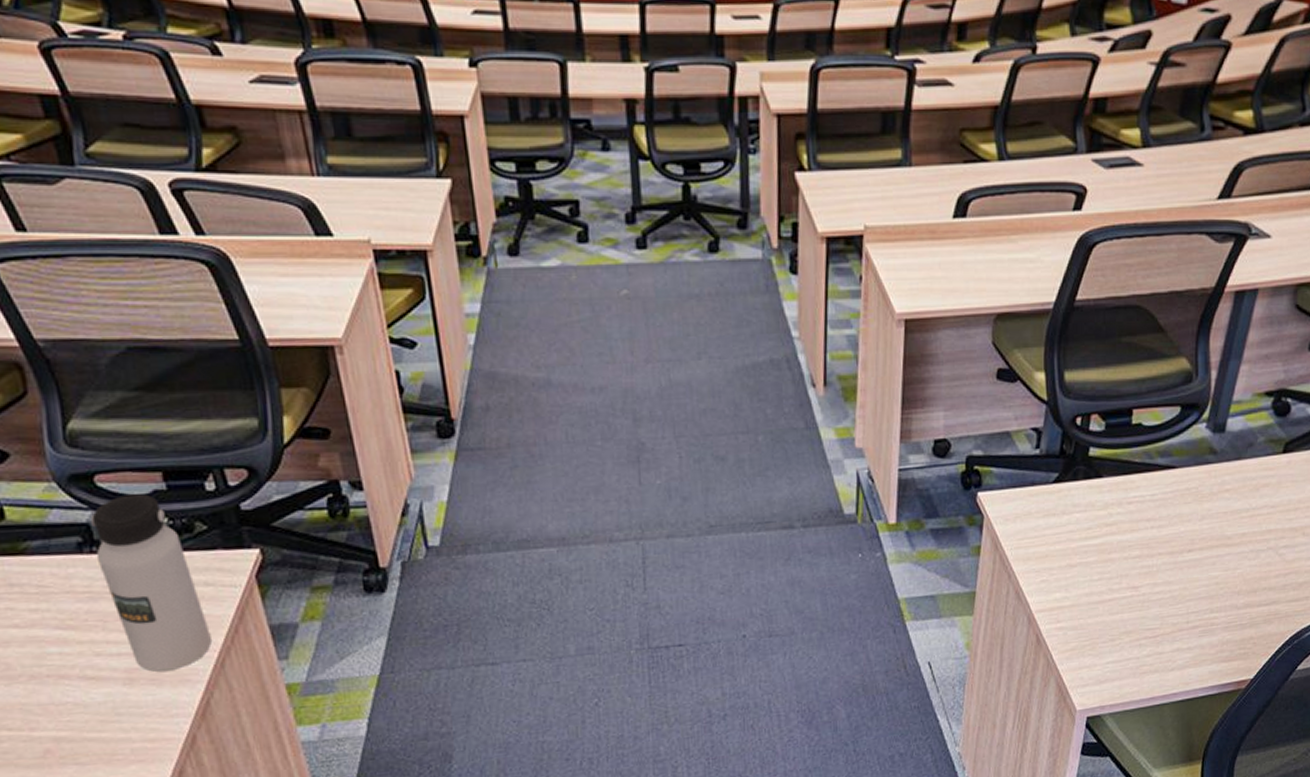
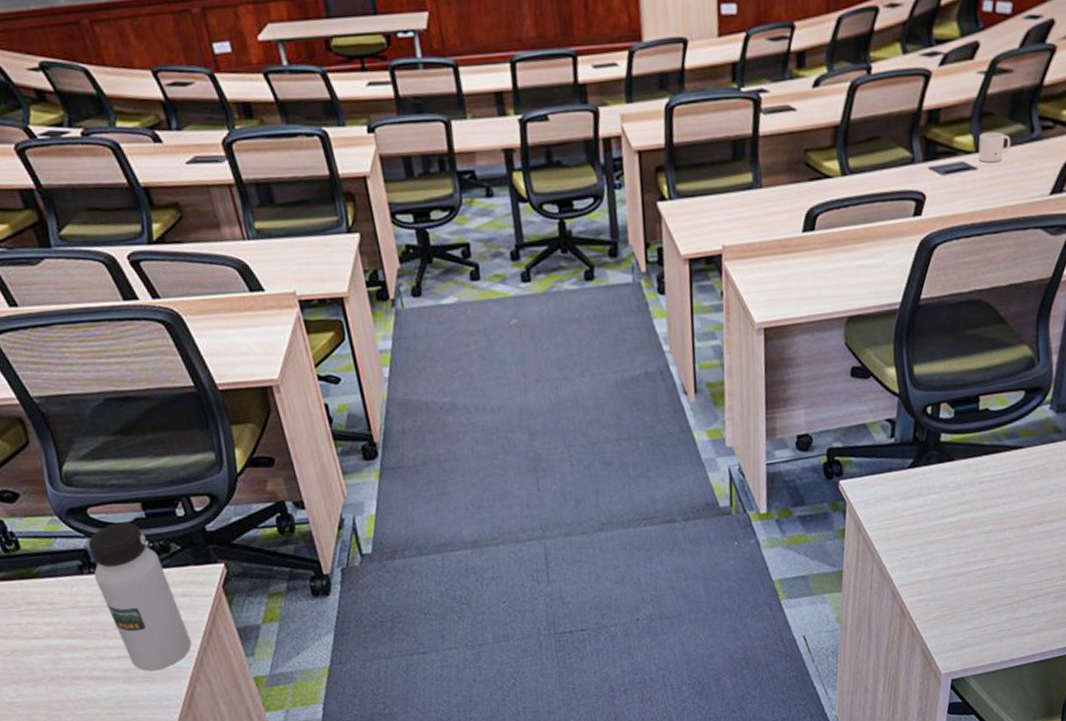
mug: none [1145,127,1180,160] -> present [978,132,1011,163]

